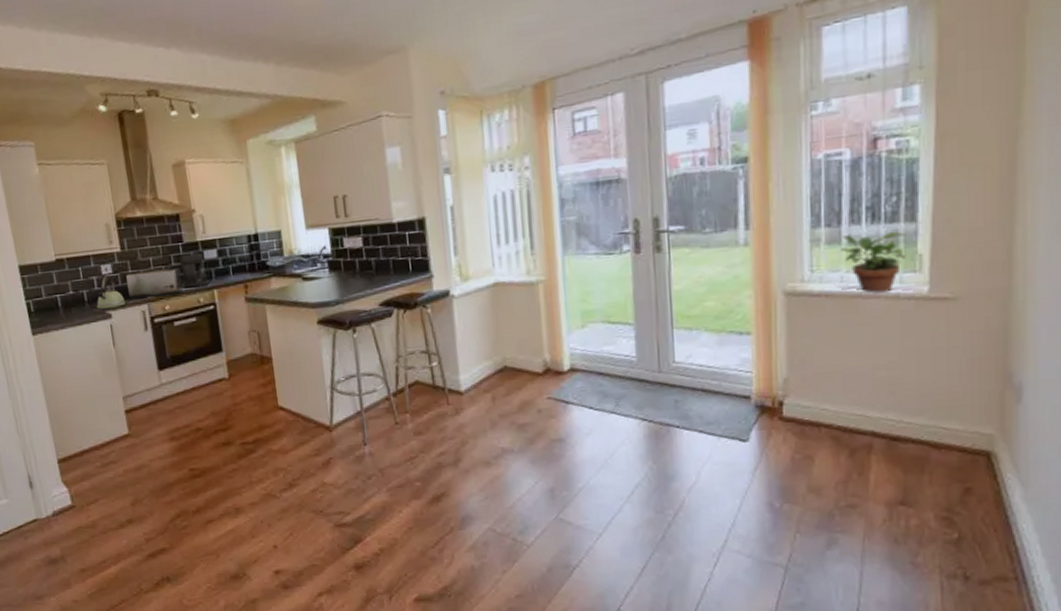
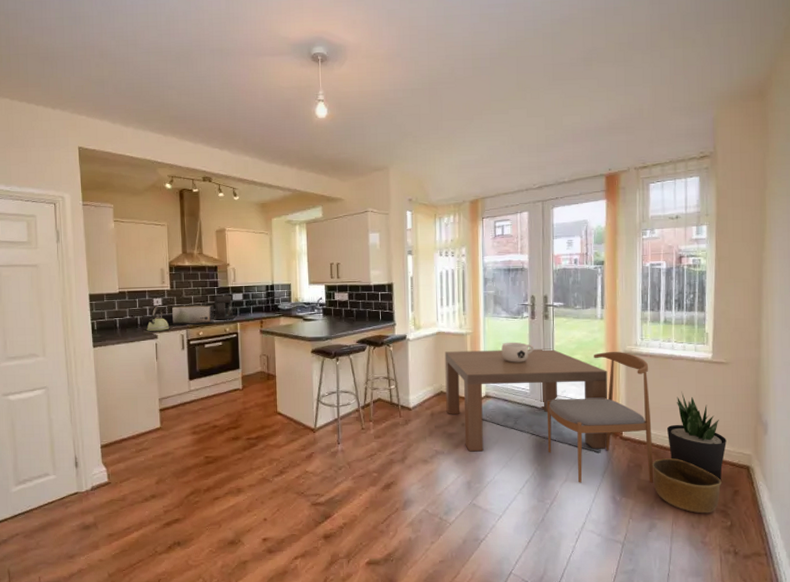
dining table: none [506,288,759,448] -> present [444,342,608,452]
dining chair: none [663,292,832,486] -> present [546,351,653,483]
basket: none [830,444,944,523] -> present [652,458,722,514]
potted plant: present [840,232,906,294] -> none [659,317,699,357]
planter: none [853,345,952,475] -> present [666,391,726,481]

